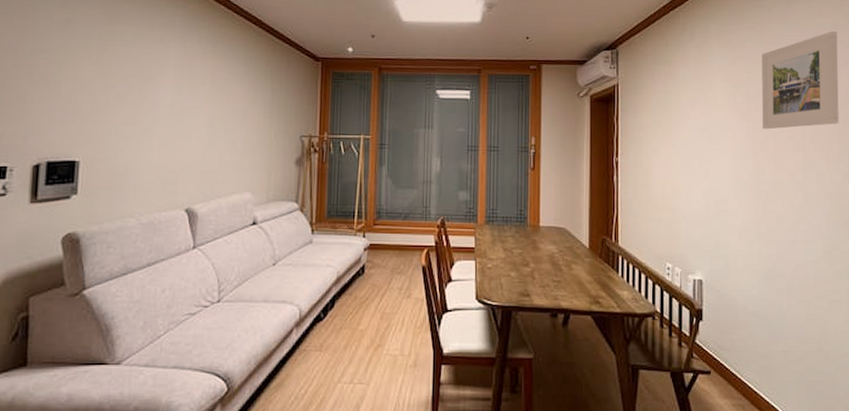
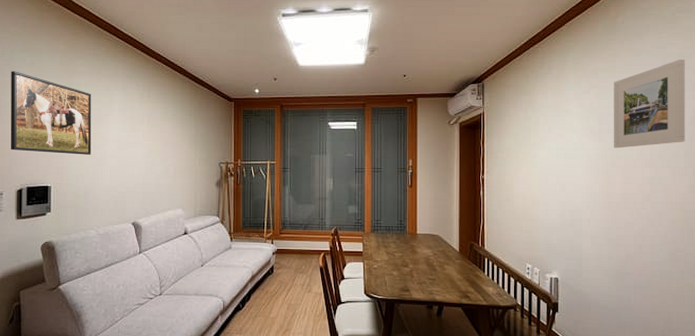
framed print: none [27,13,140,122] -> present [10,71,92,155]

